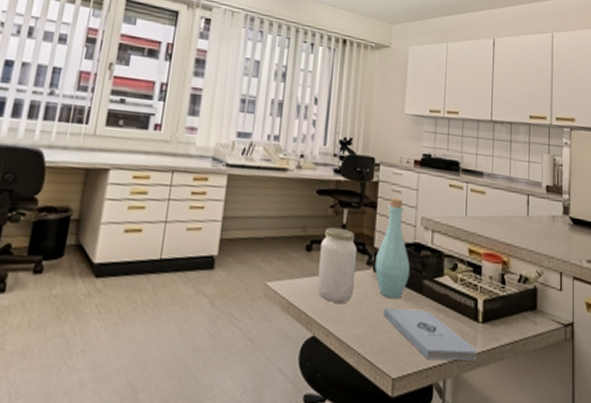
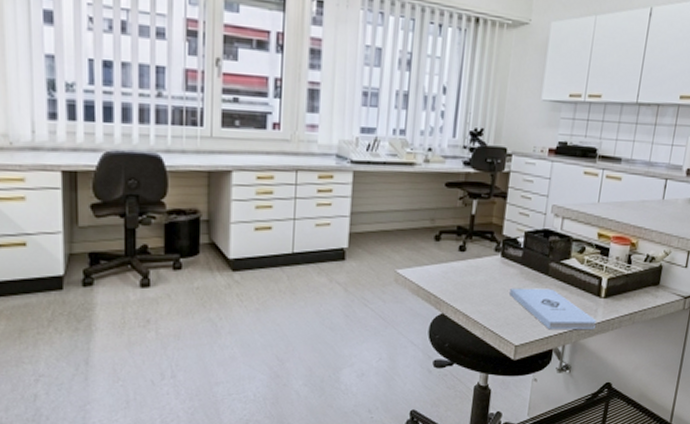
jar: present [317,227,358,304] -> none [446,217,486,286]
bottle: present [375,198,411,299] -> none [502,187,538,280]

